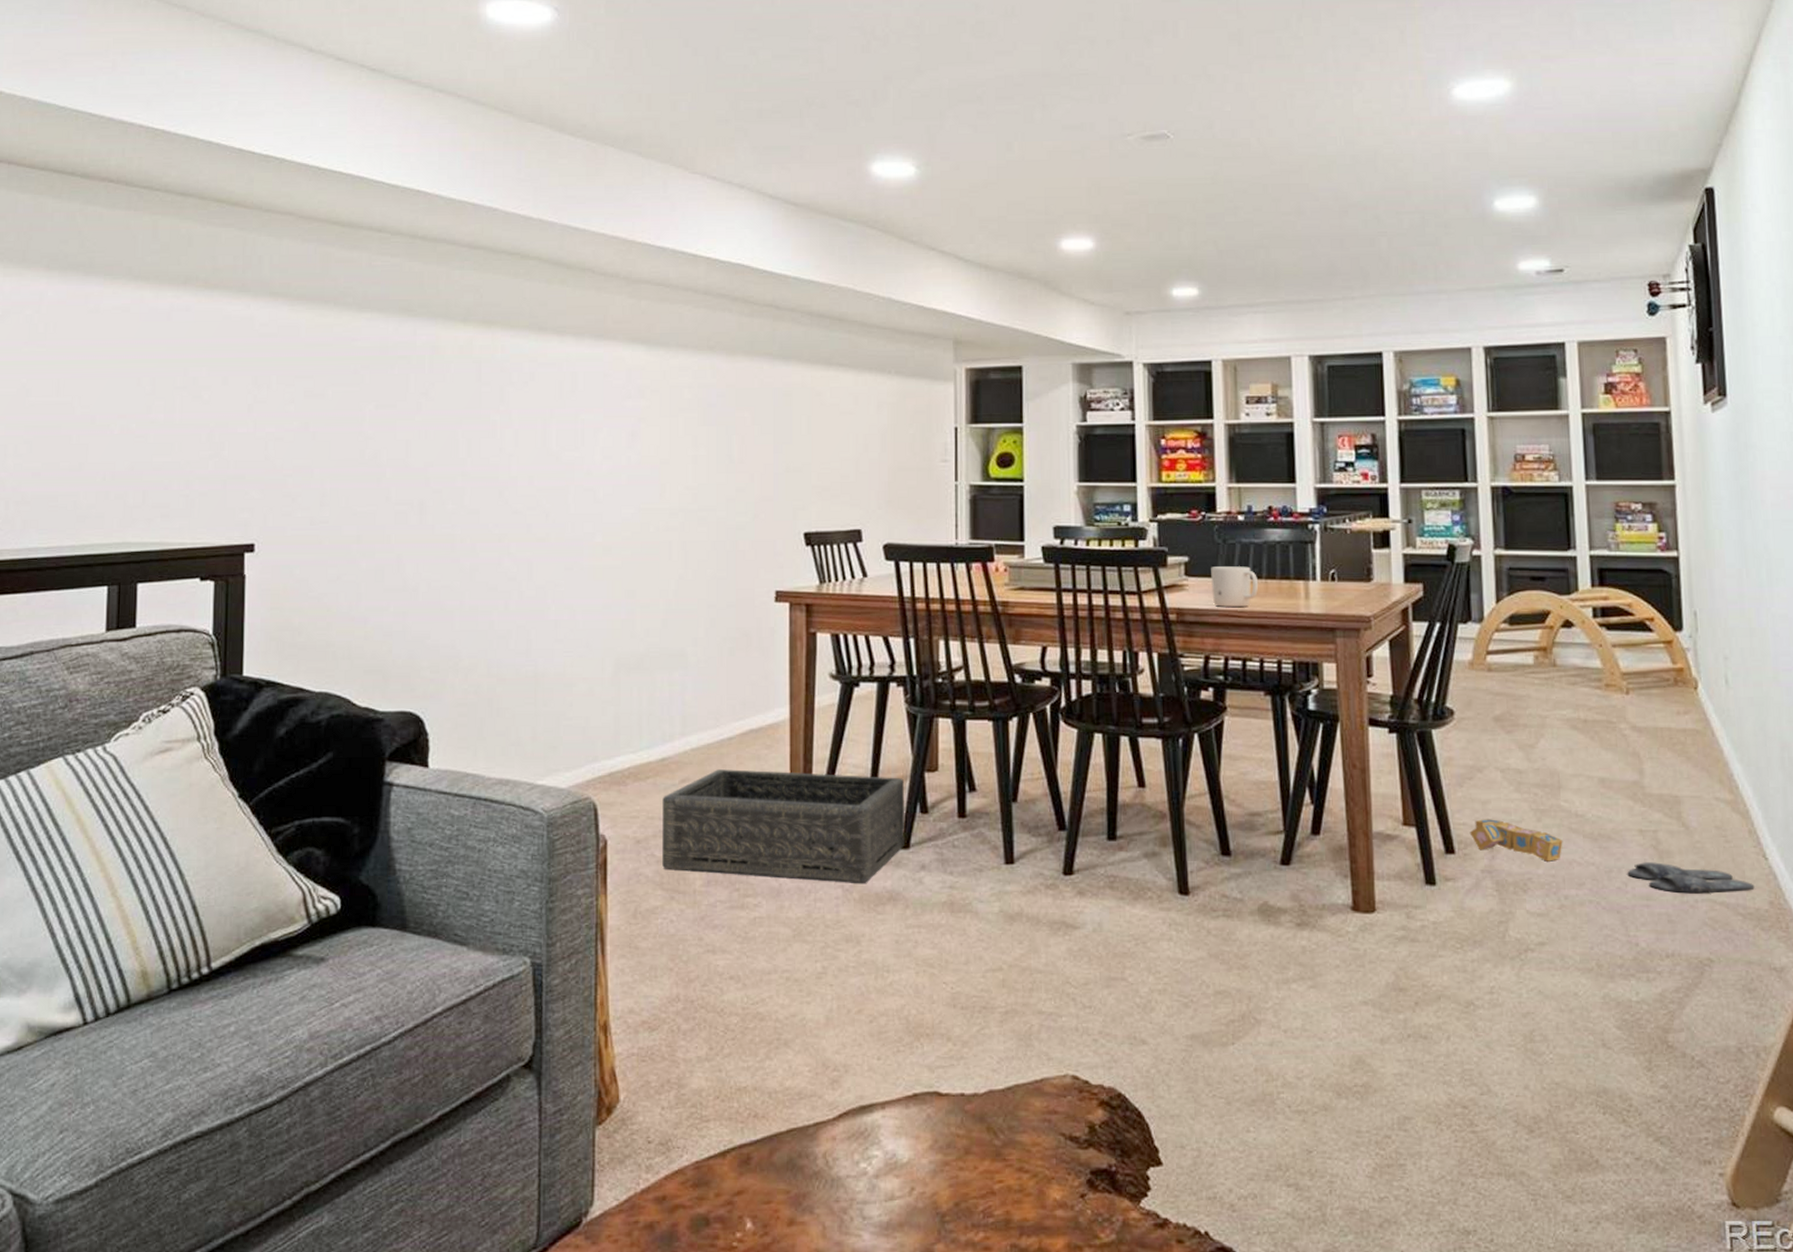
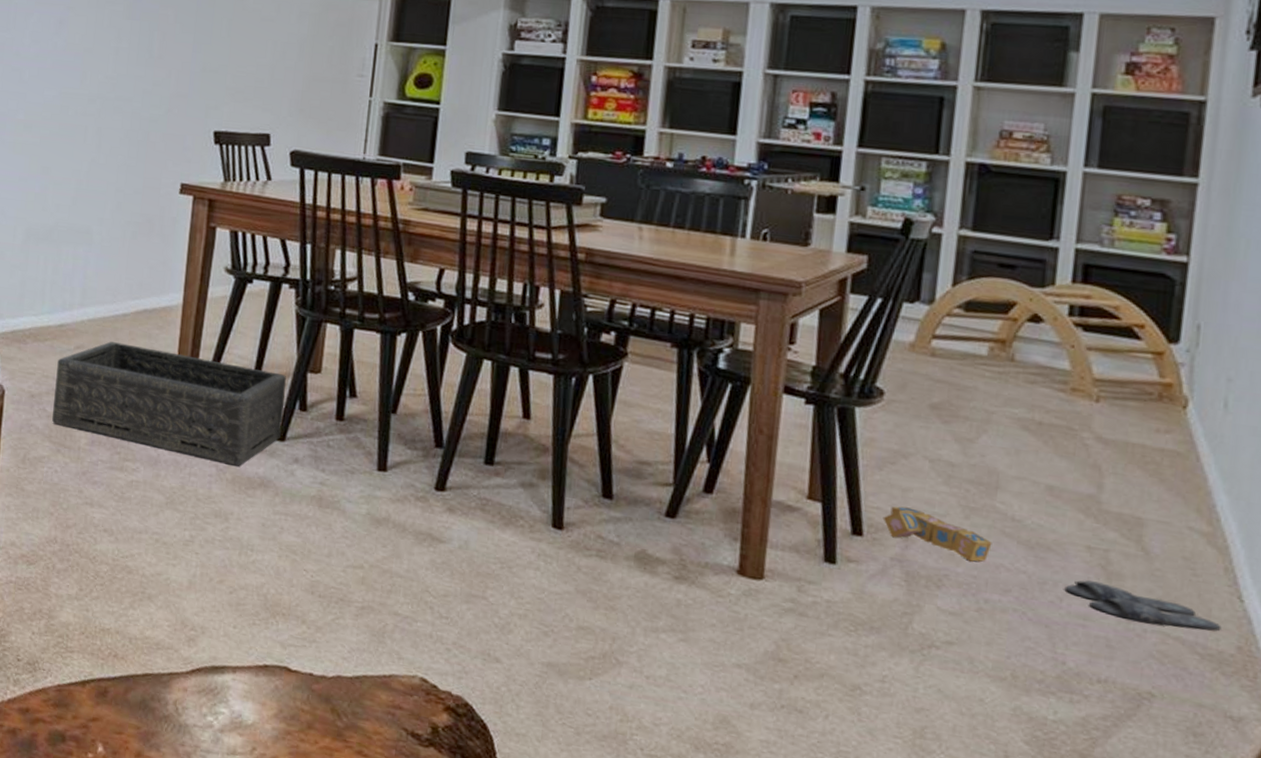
mug: present [1211,566,1259,607] -> none [627,211,680,256]

